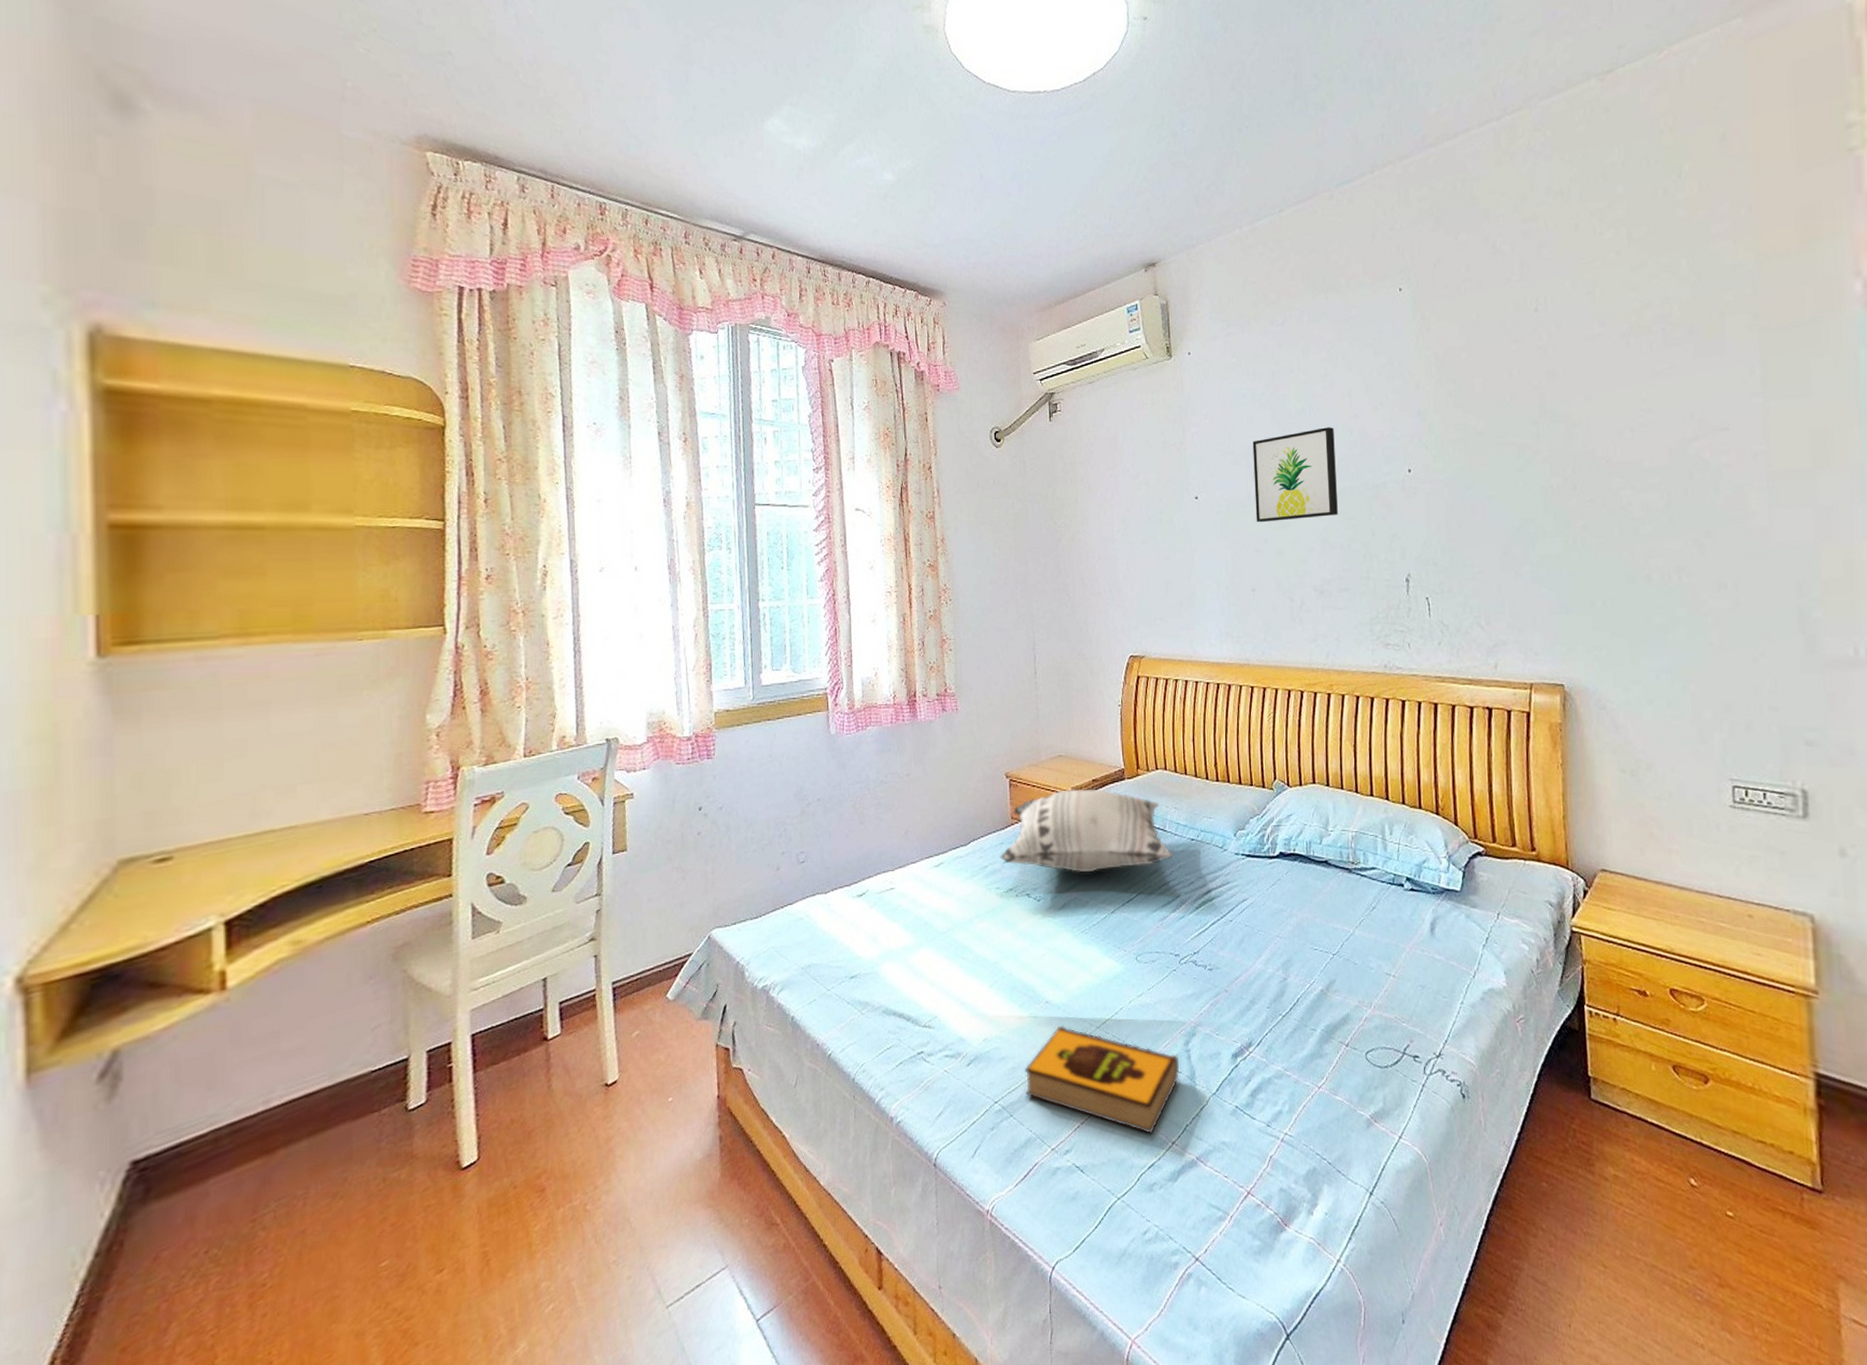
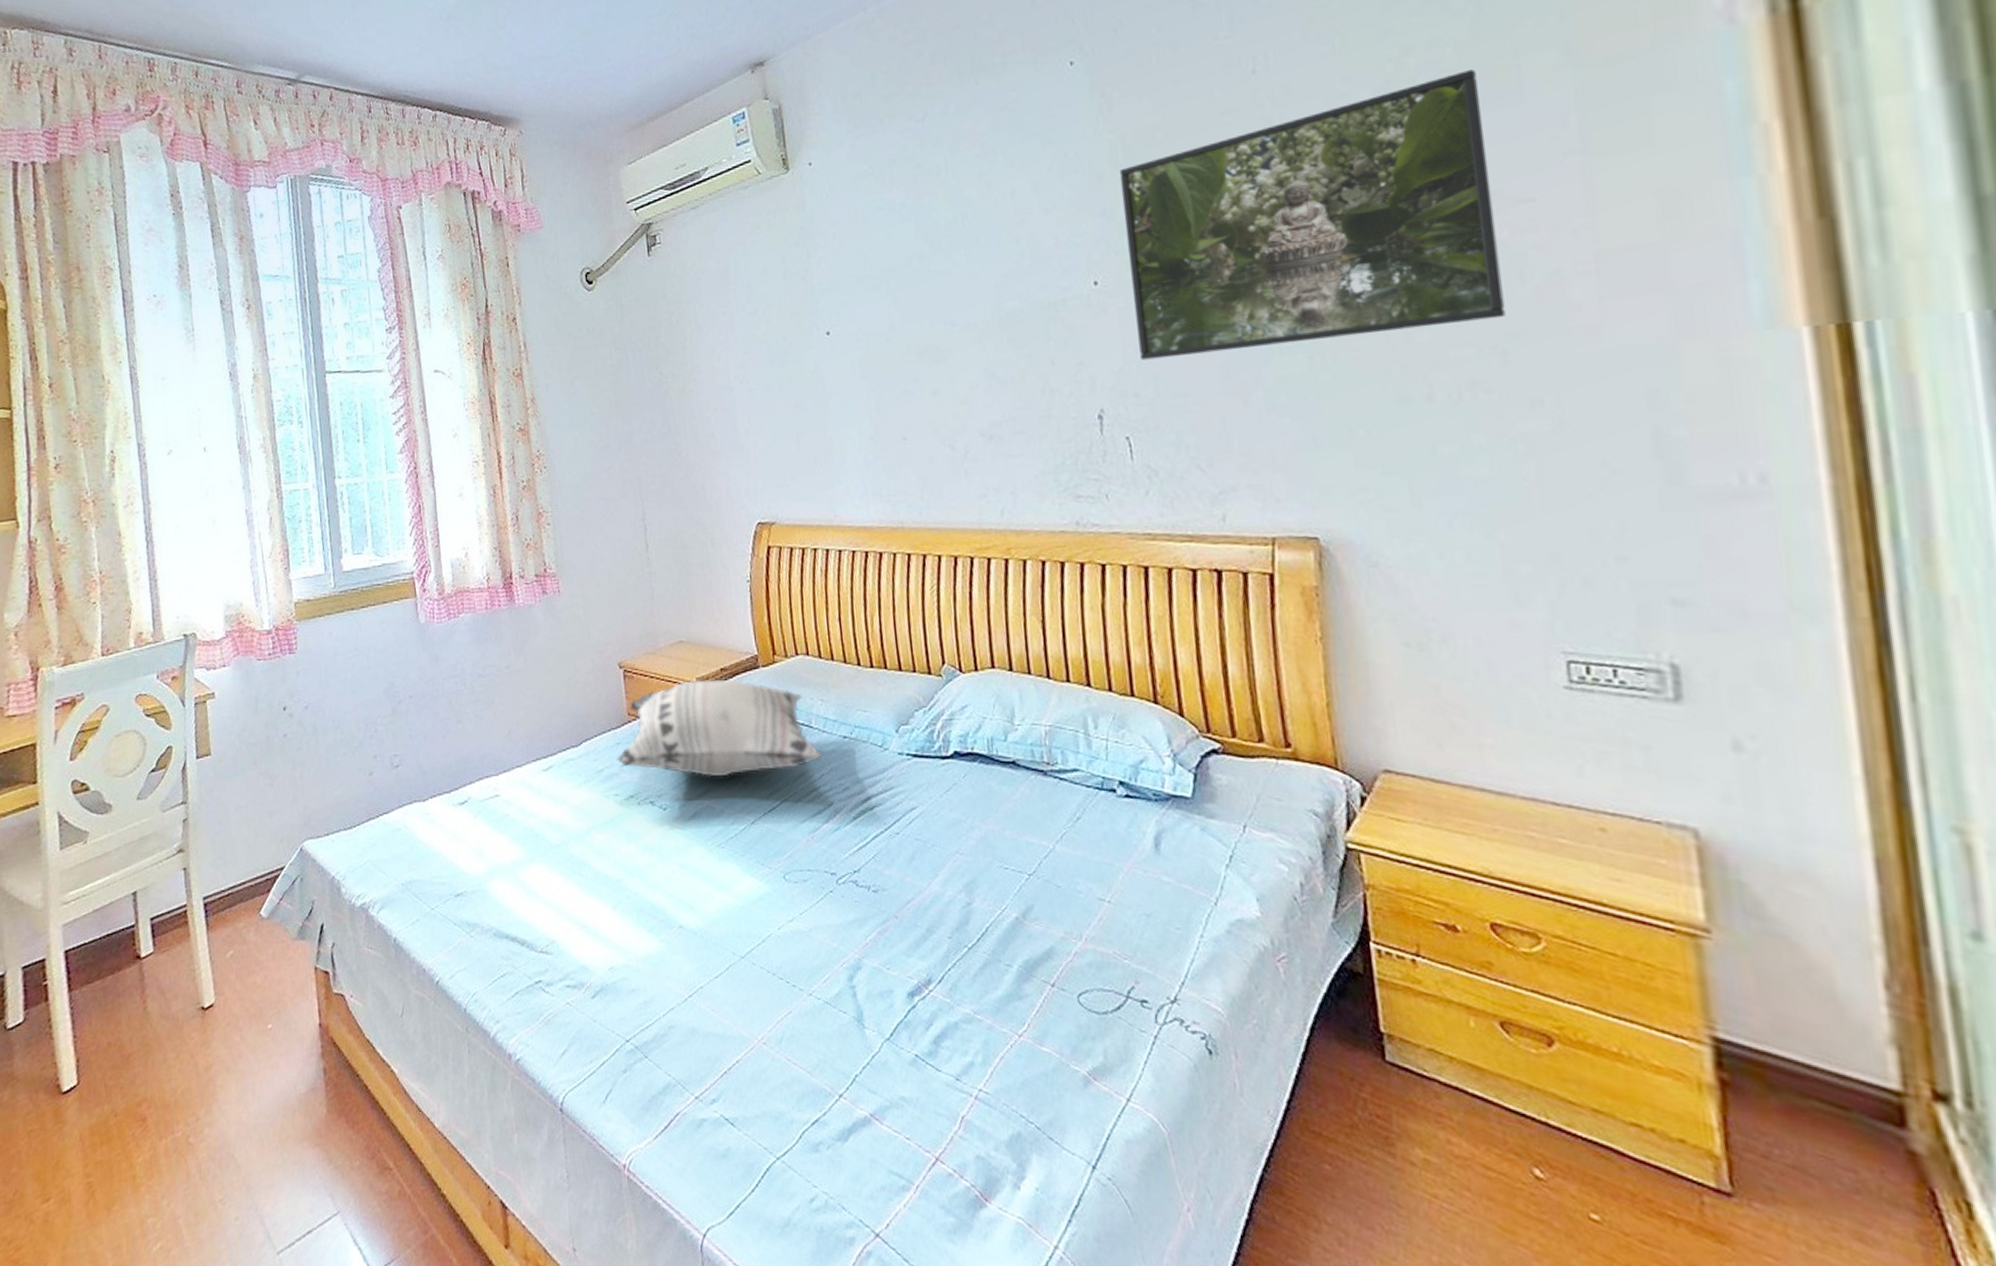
hardback book: present [1024,1025,1180,1135] -> none [658,953,845,1085]
wall art: present [1252,427,1338,523] -> none [893,237,1006,358]
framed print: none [1432,324,1704,536] -> present [1119,69,1506,361]

